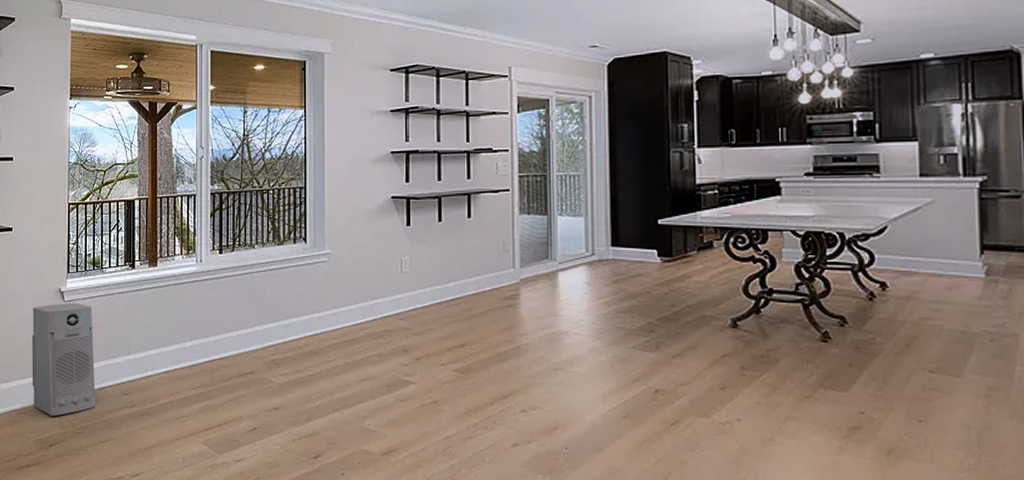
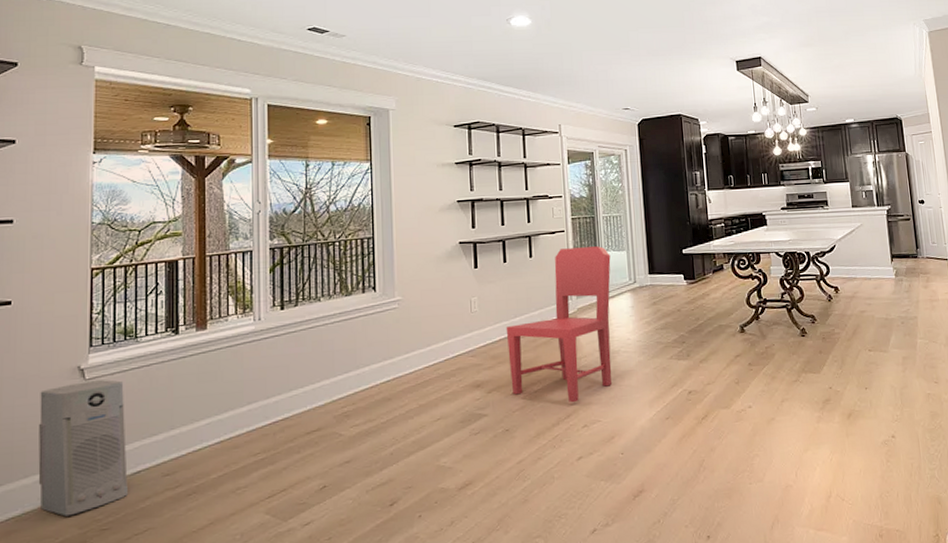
dining chair: none [438,210,564,384] -> present [506,246,612,403]

